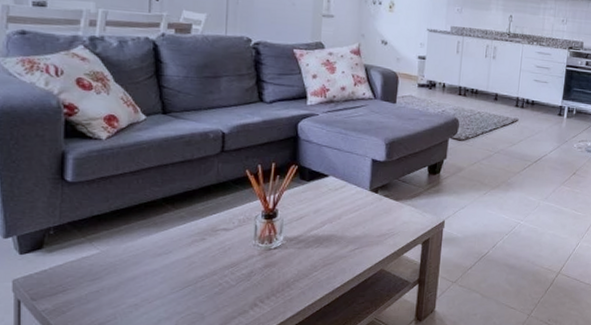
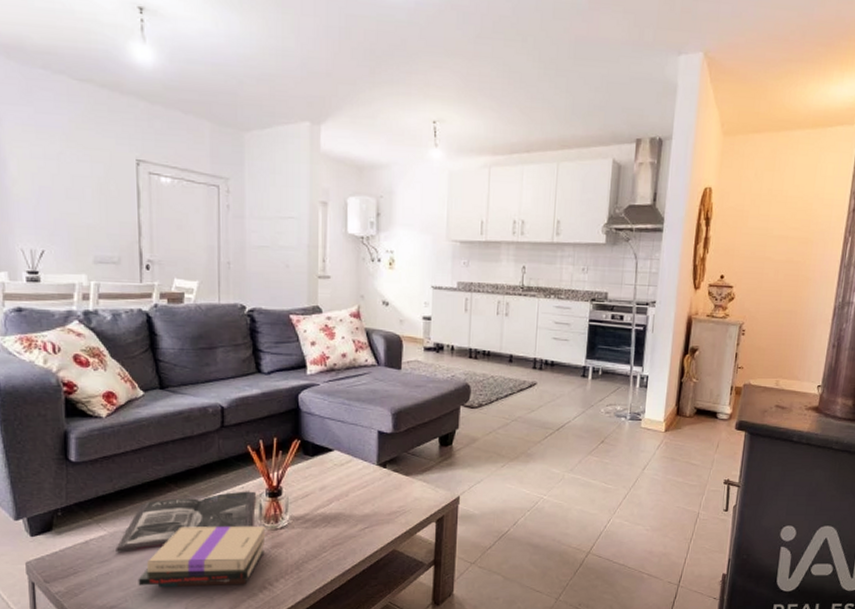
magazine: none [108,212,252,270] -> present [116,491,256,552]
books: none [128,246,260,306] -> present [138,525,266,588]

